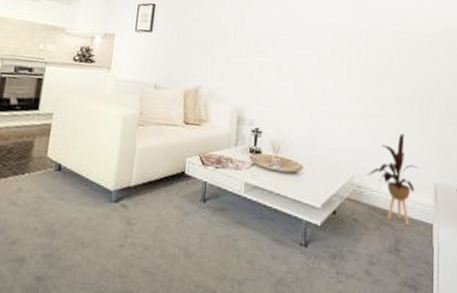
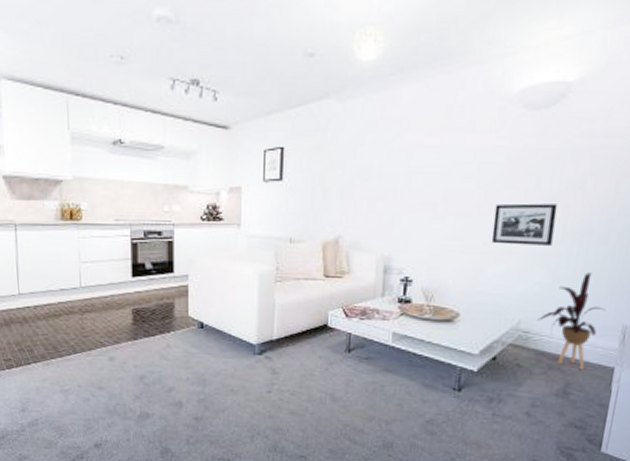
picture frame: none [325,69,373,108] -> present [491,203,558,245]

